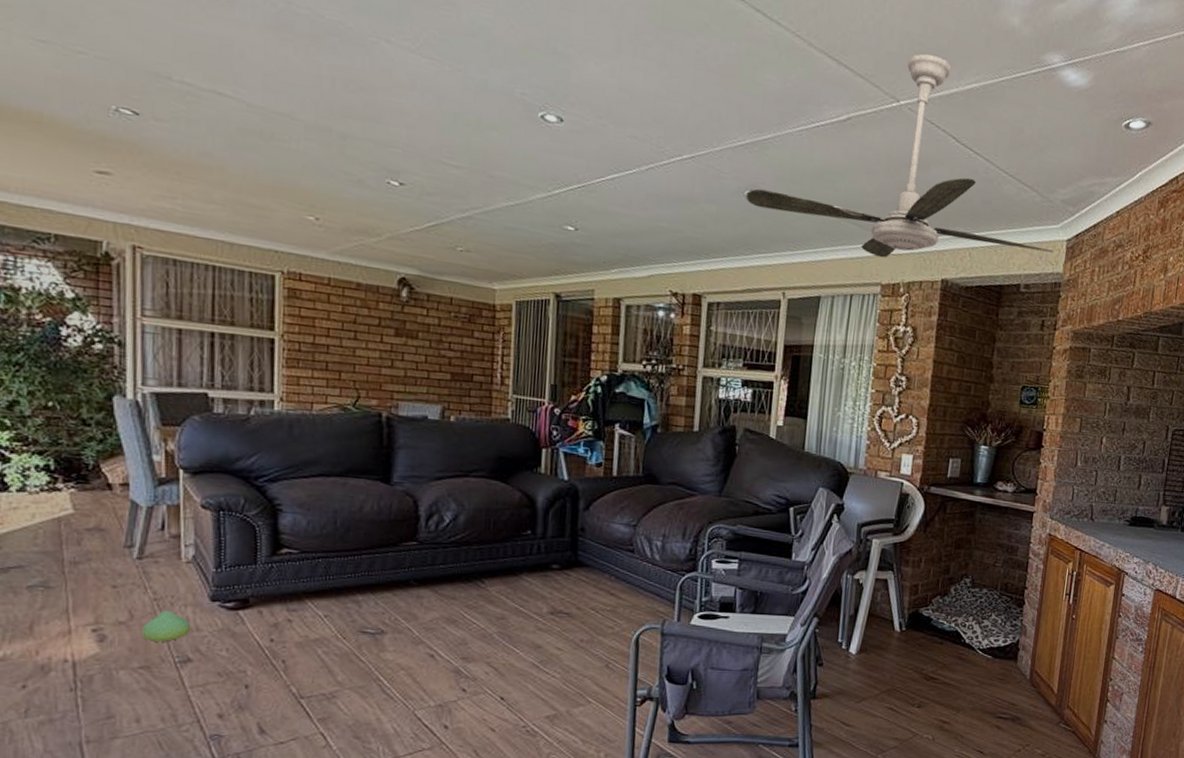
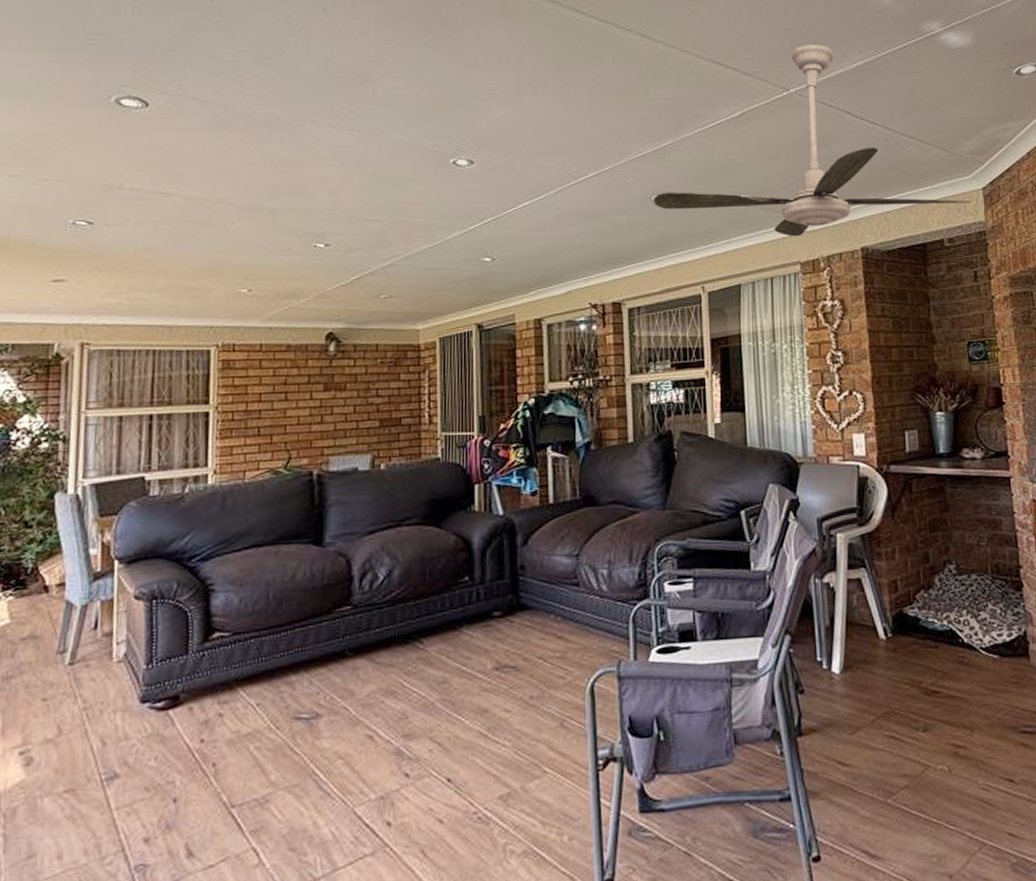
plush toy: present [142,610,191,642] -> none [69,719,120,758]

